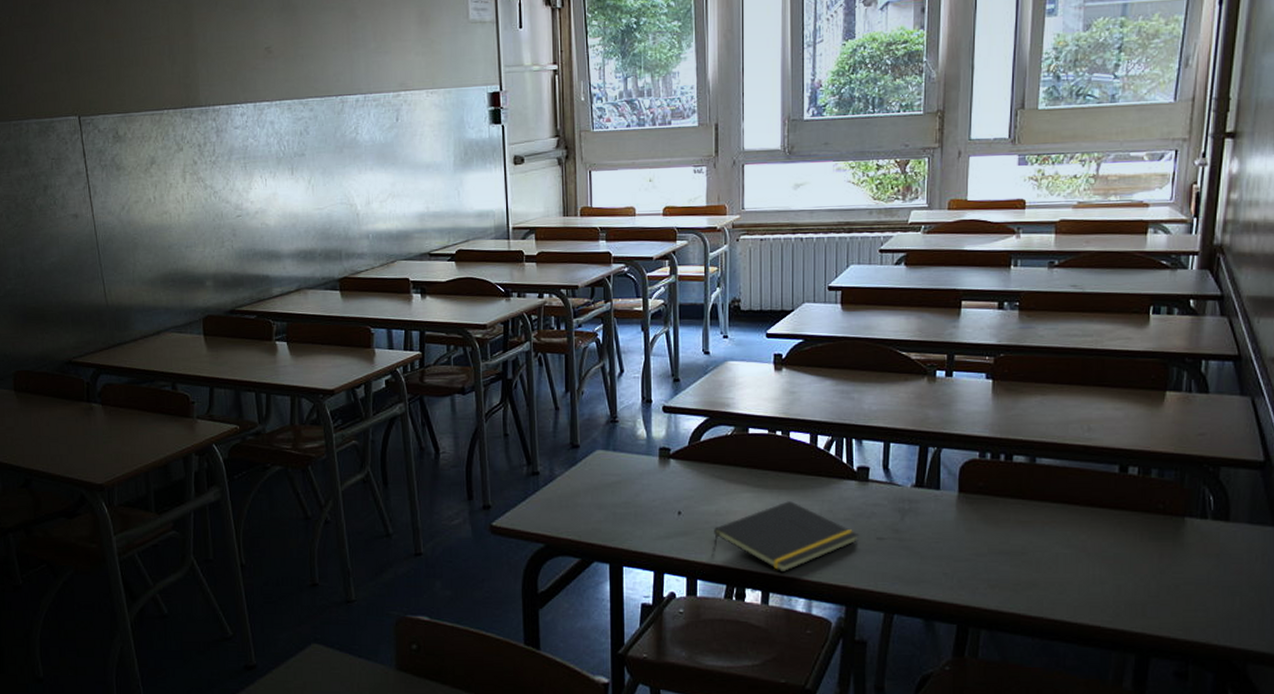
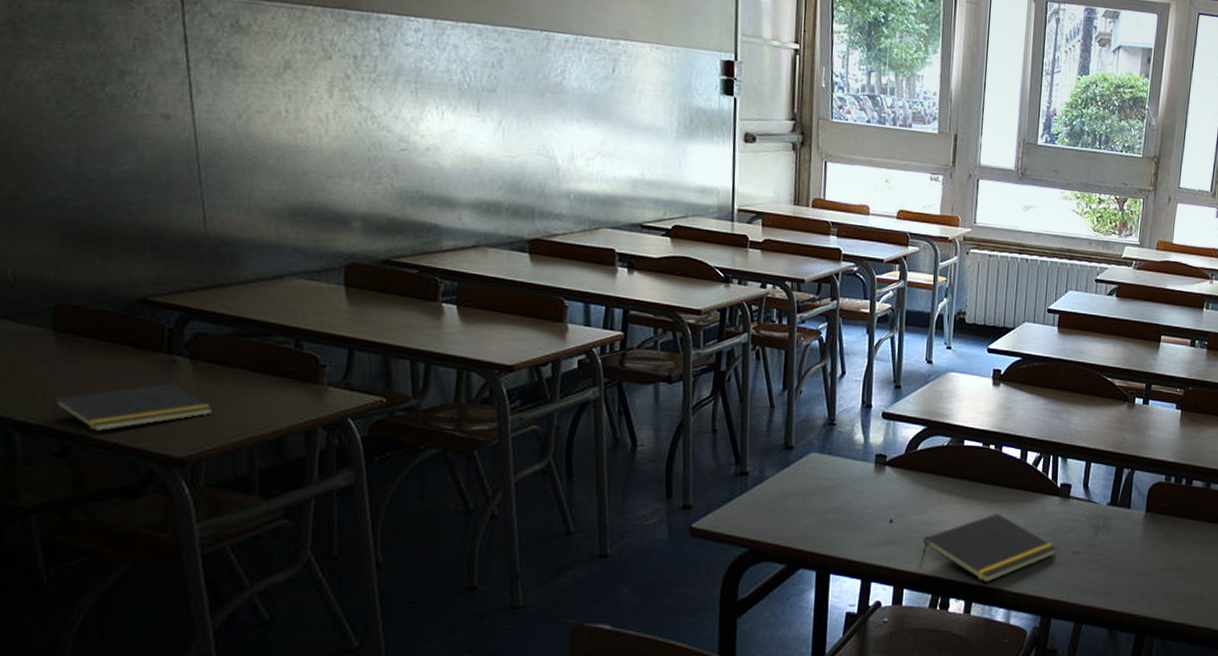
notepad: none [18,426,120,467] -> present [52,383,214,432]

